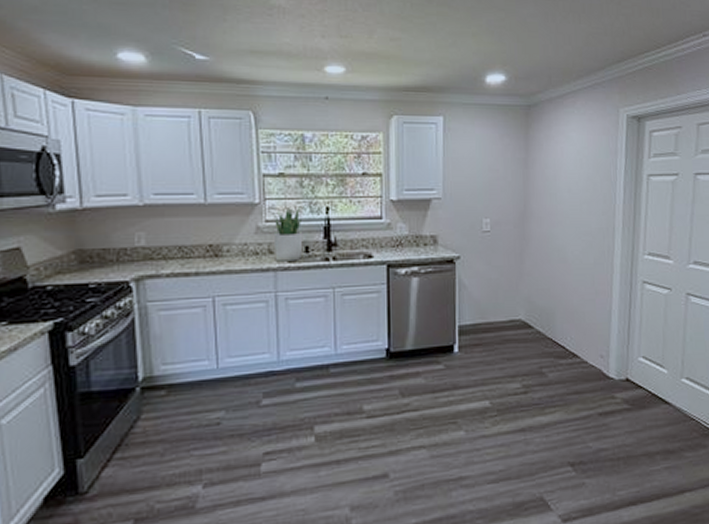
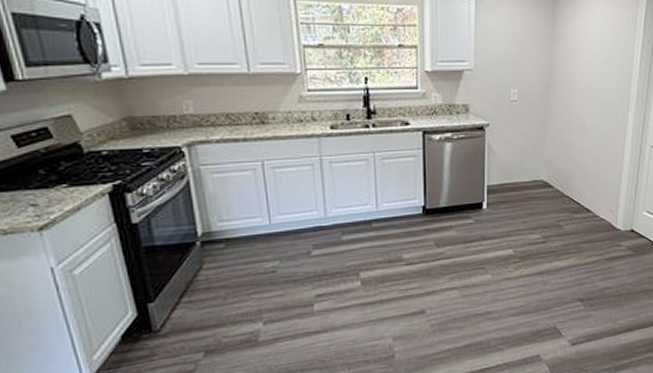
planter: present [273,206,303,262] -> none [315,76,345,128]

